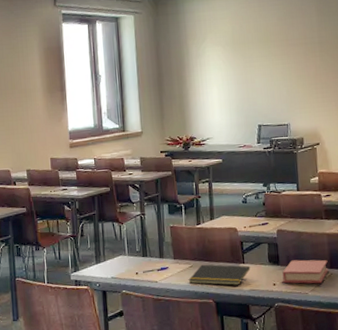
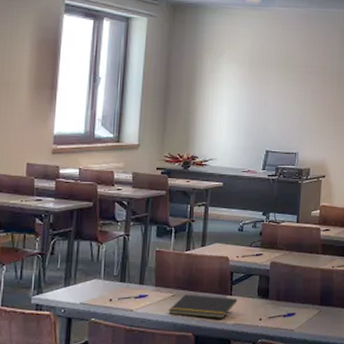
book: present [282,259,329,284] -> none [270,294,318,321]

